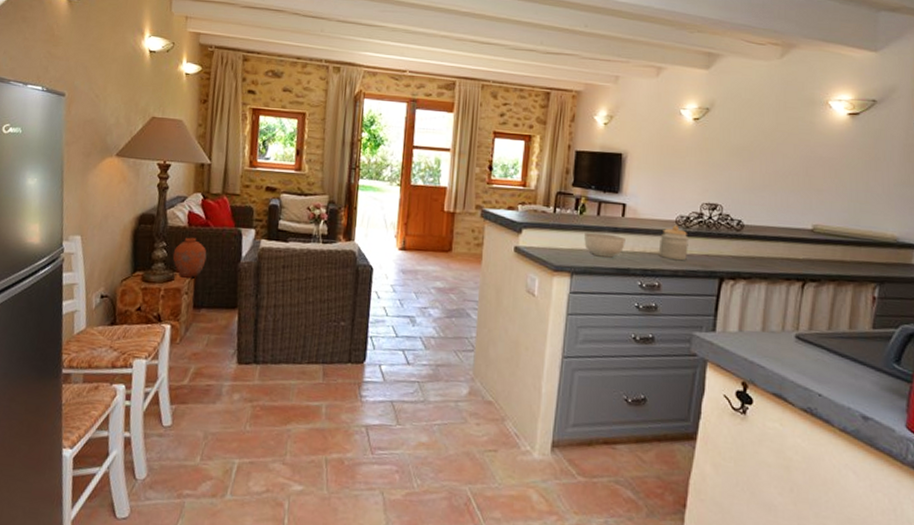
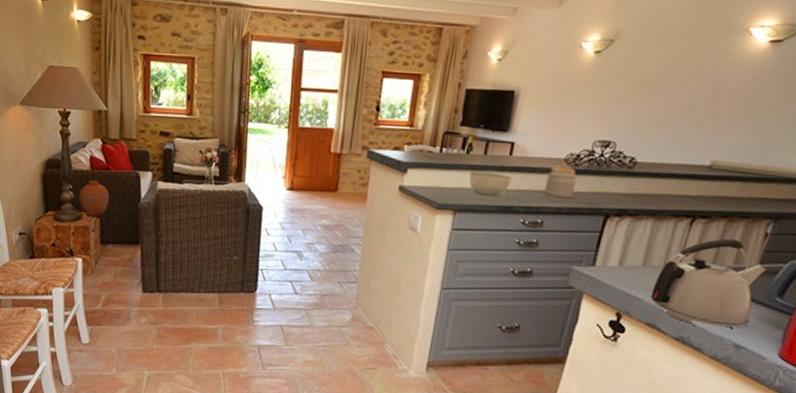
kettle: none [773,302,880,398] -> present [650,238,767,328]

